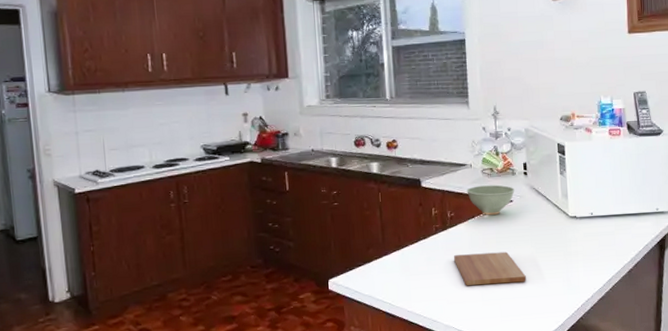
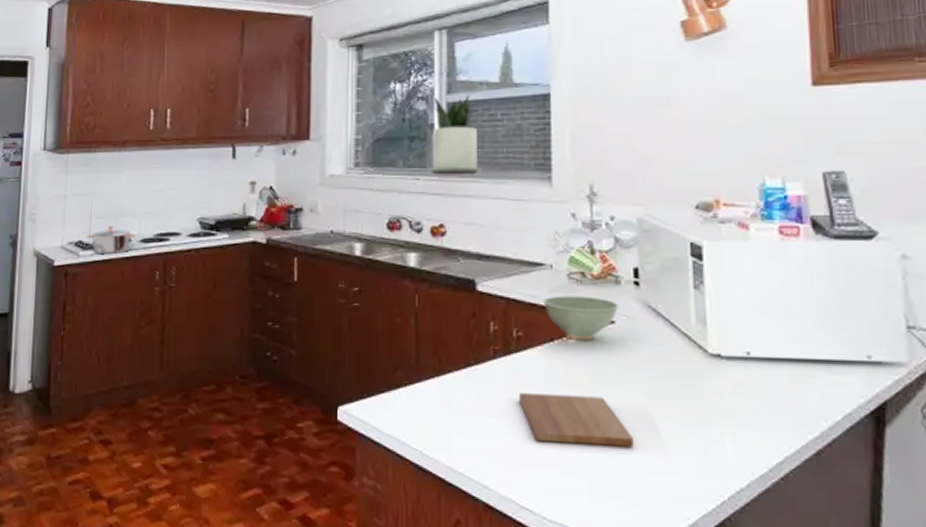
cooking pot: none [101,155,150,181] -> present [85,225,137,255]
planter: none [382,40,421,104] -> present [429,95,482,177]

